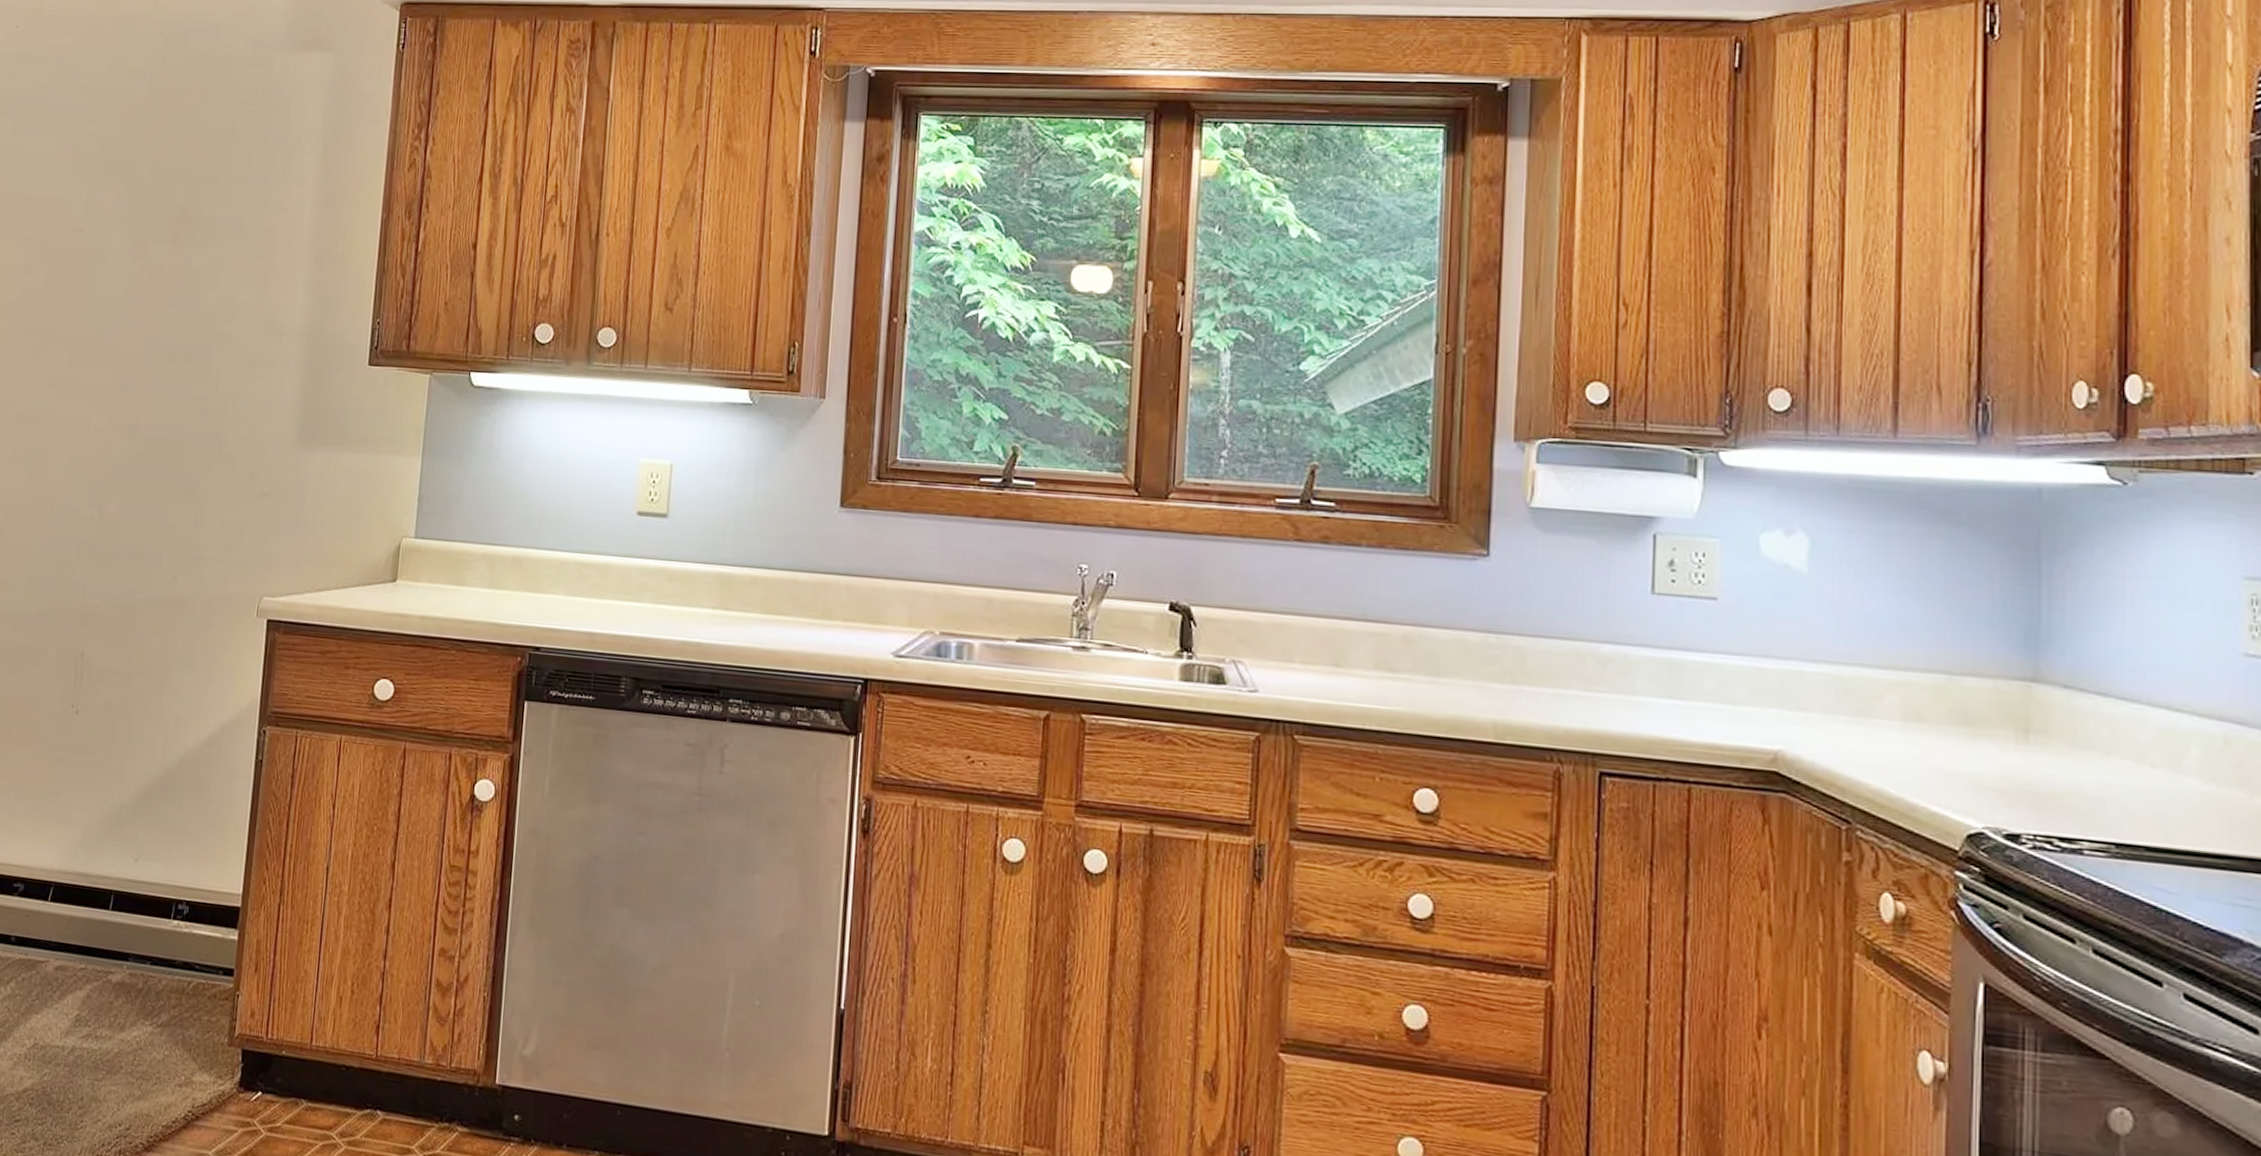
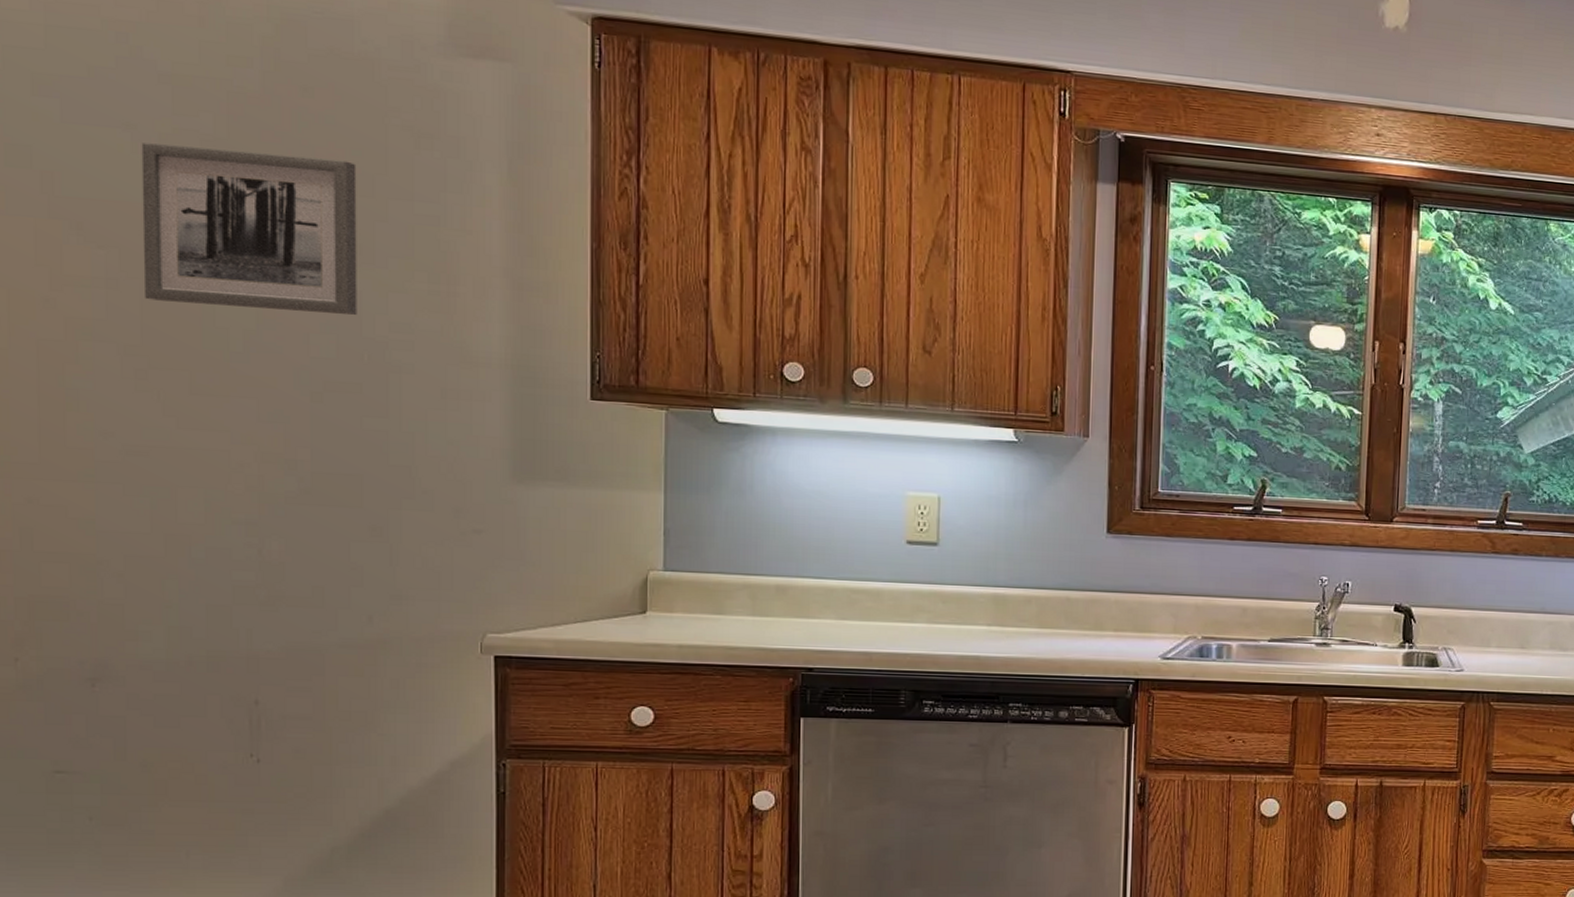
wall art: none [49,147,210,291] -> present [141,143,357,316]

